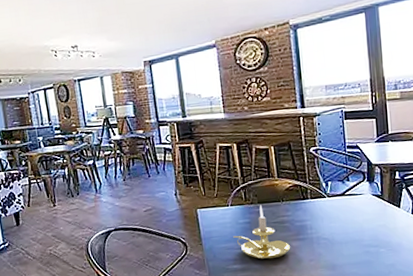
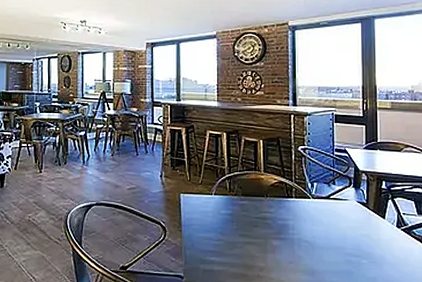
candle holder: present [233,204,291,260] -> none [214,197,271,256]

